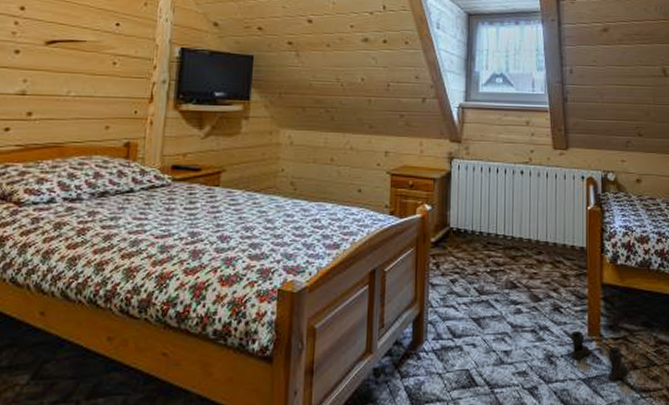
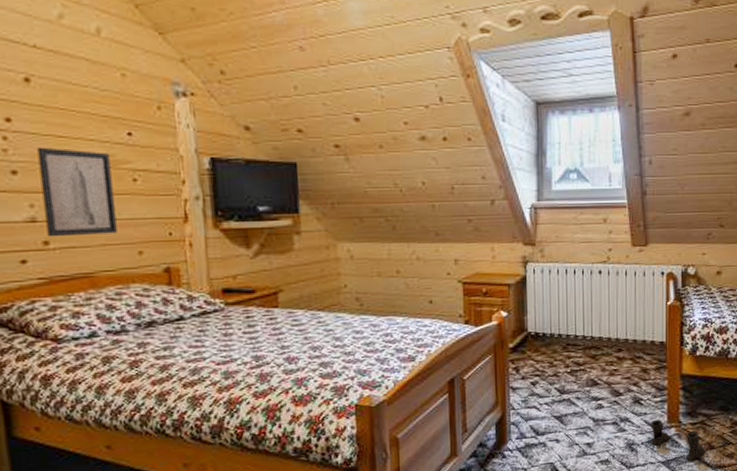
wall art: none [32,31,97,110] -> present [37,147,117,238]

